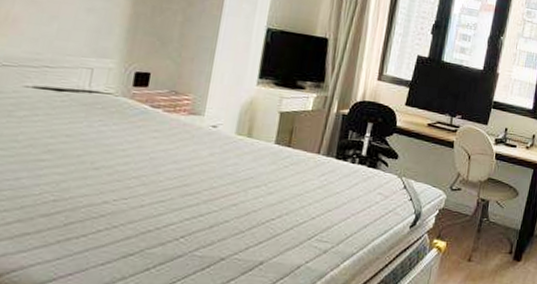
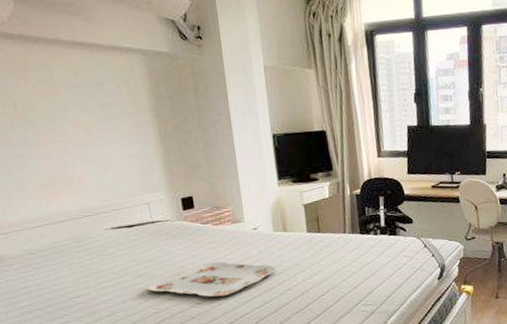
serving tray: none [53,153,225,197] -> present [147,261,275,297]

